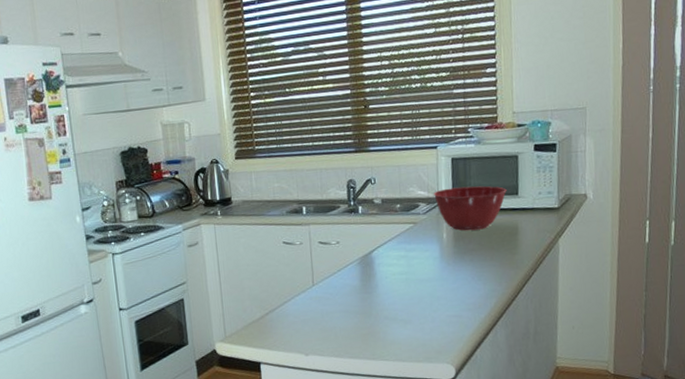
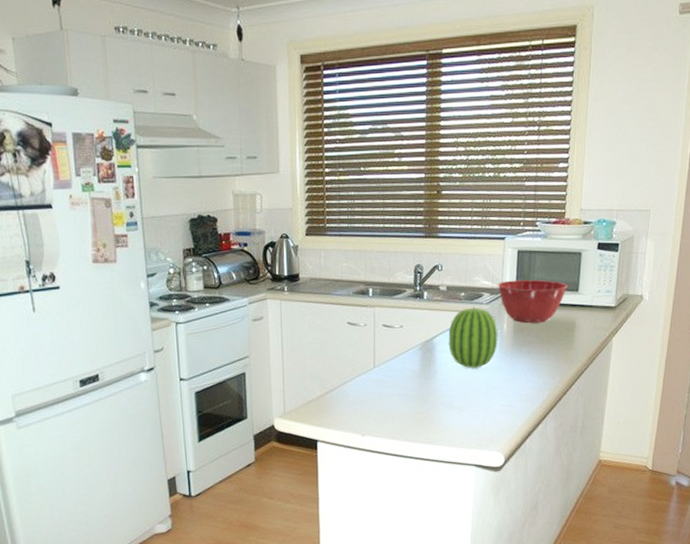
fruit: none [386,217,439,281] -> present [448,306,498,369]

